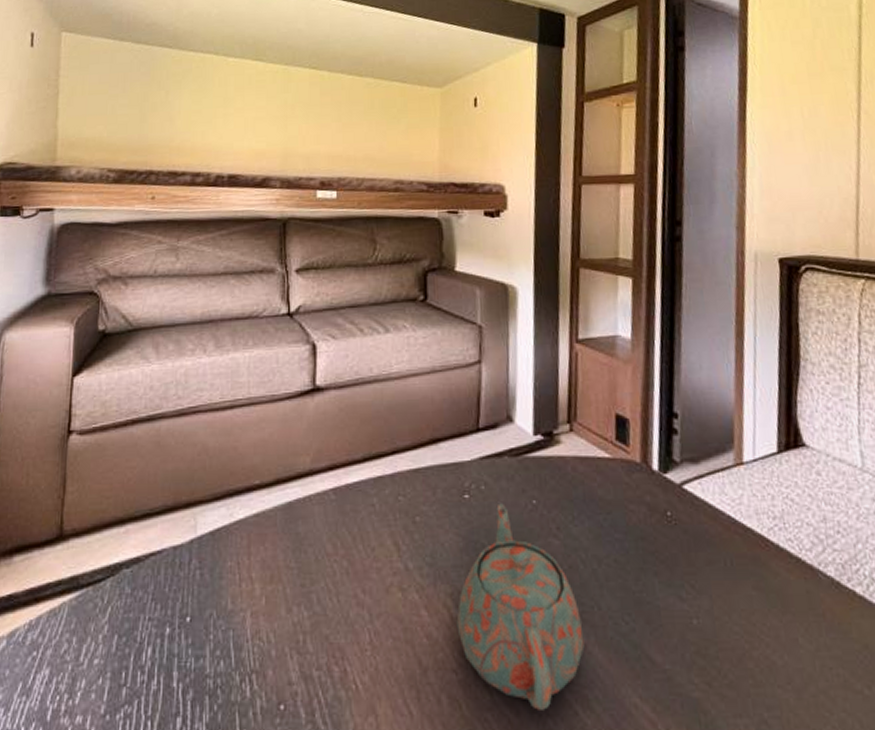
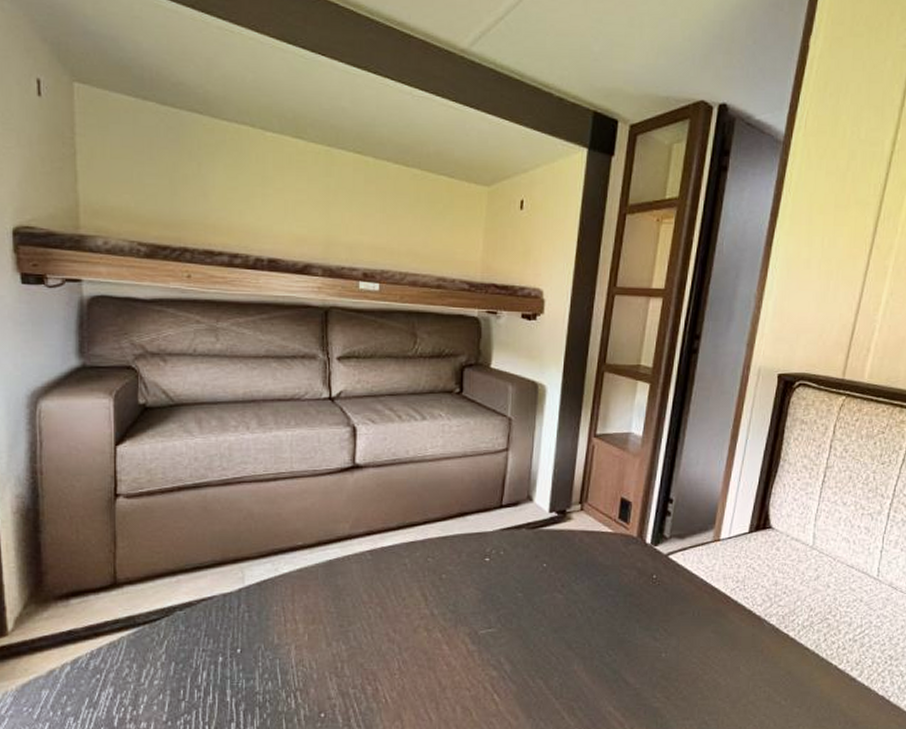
teapot: present [456,503,585,710] -> none [472,565,575,716]

